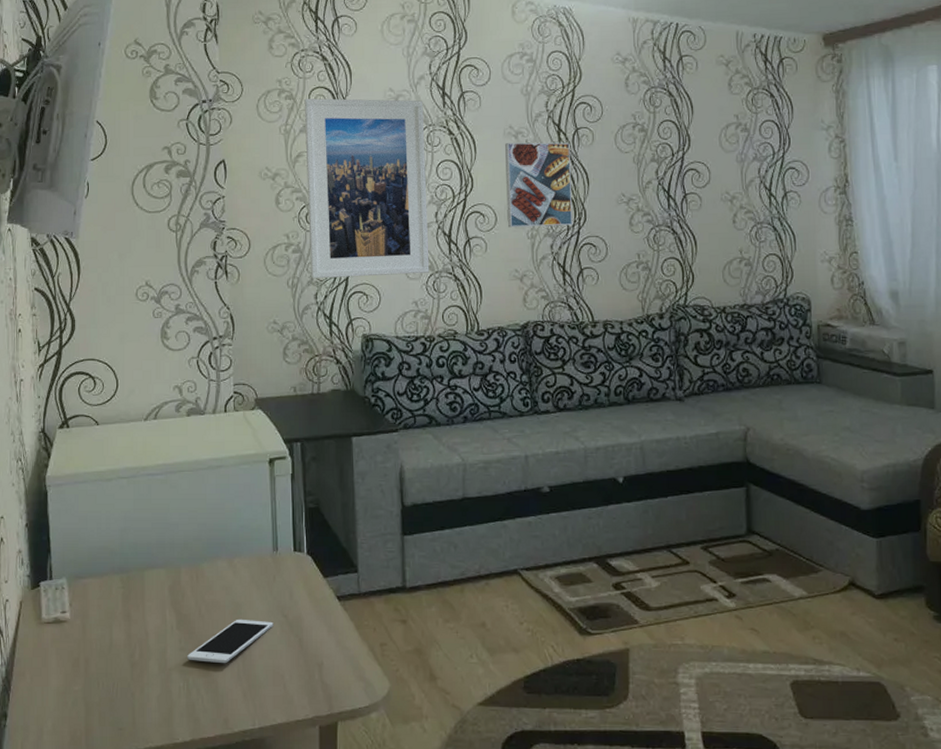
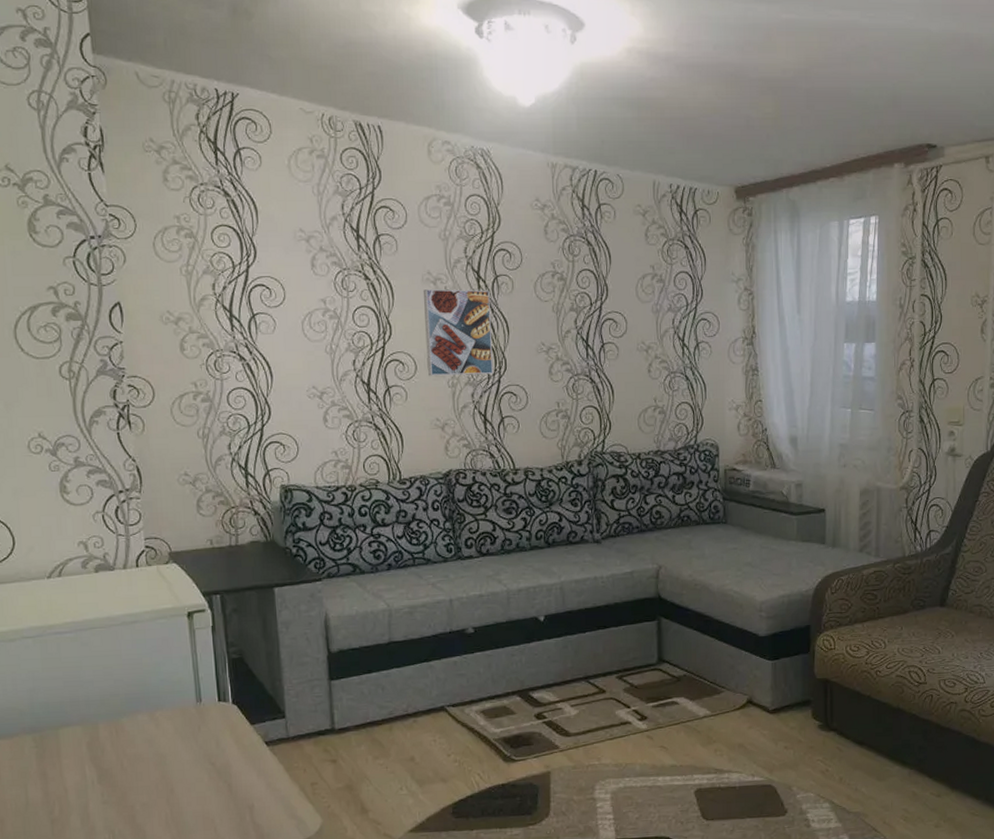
cell phone: present [187,619,274,664] -> none [111,769,201,814]
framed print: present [304,98,430,279] -> none [206,237,349,429]

